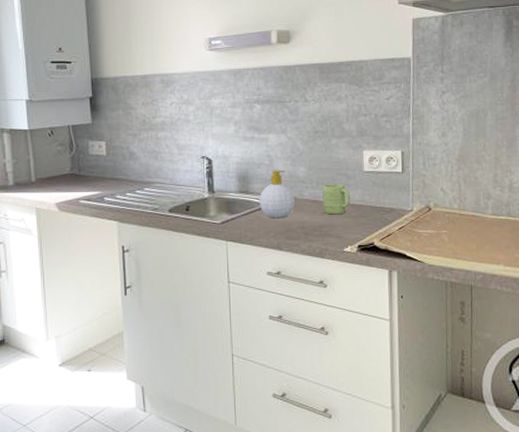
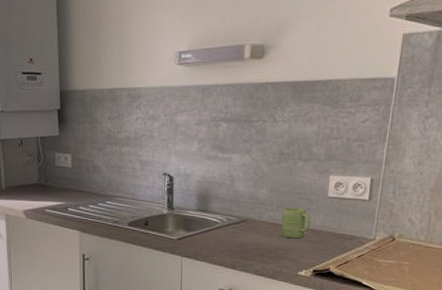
soap bottle: present [259,170,296,219] -> none [217,190,254,239]

